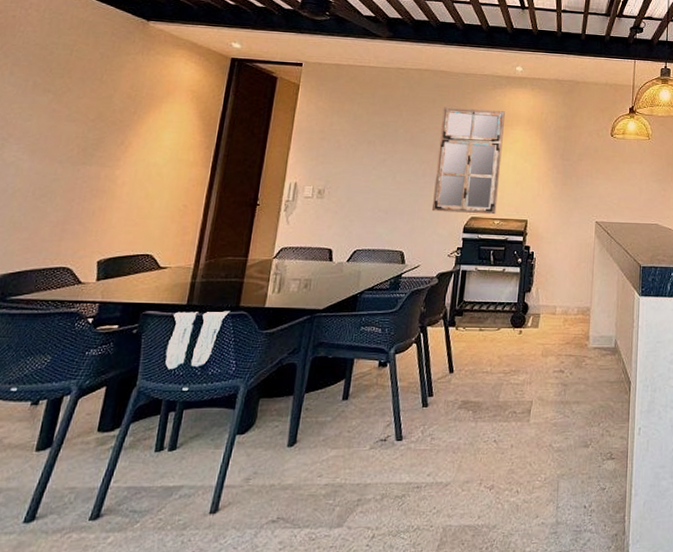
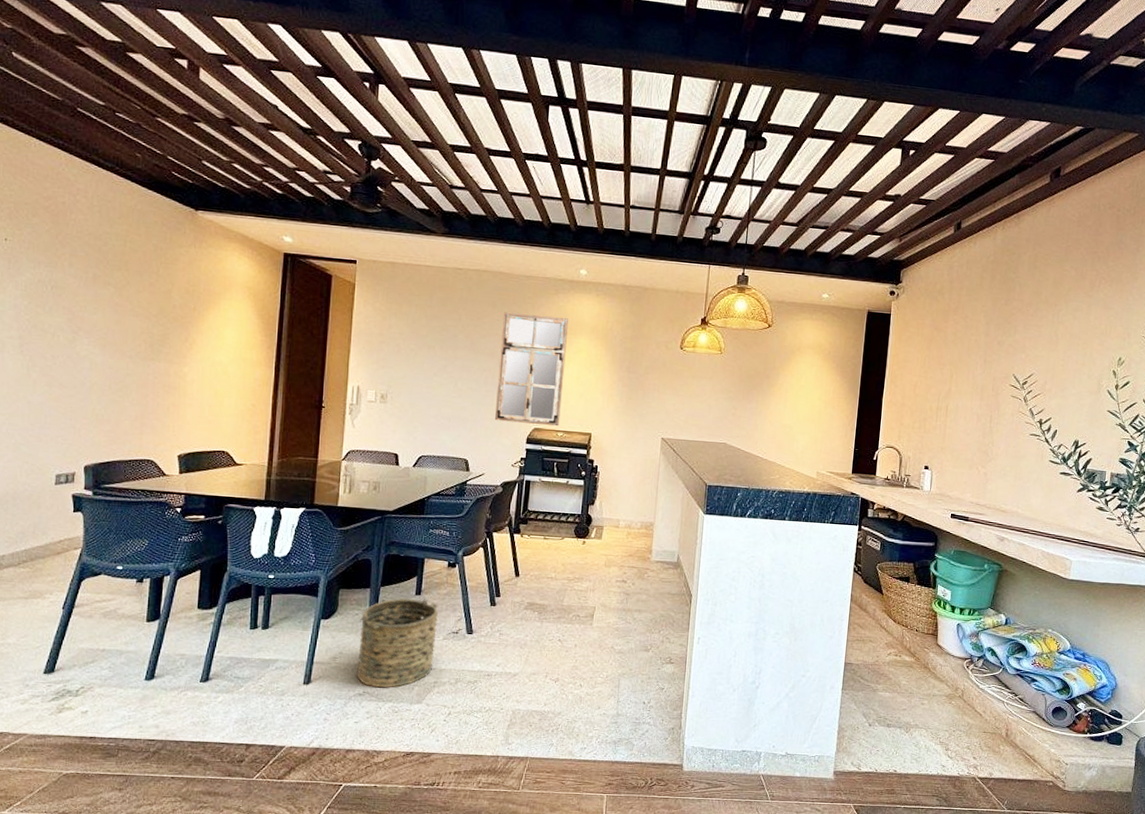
bucket: none [271,404,367,512] -> present [356,598,439,688]

